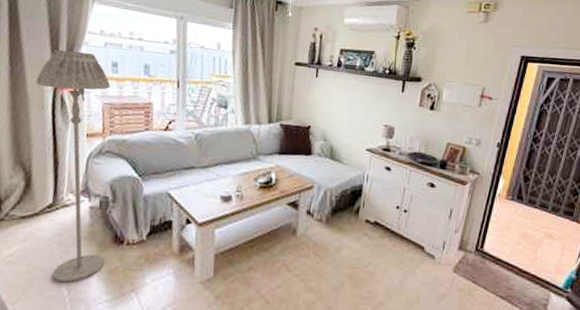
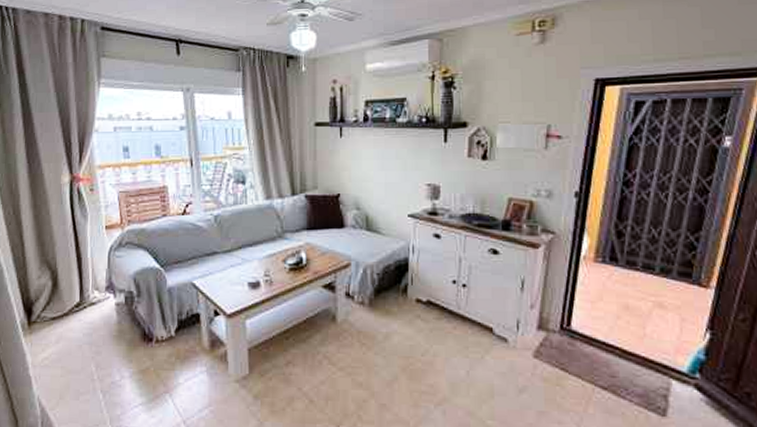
floor lamp: present [36,49,111,283] -> none [53,140,135,386]

